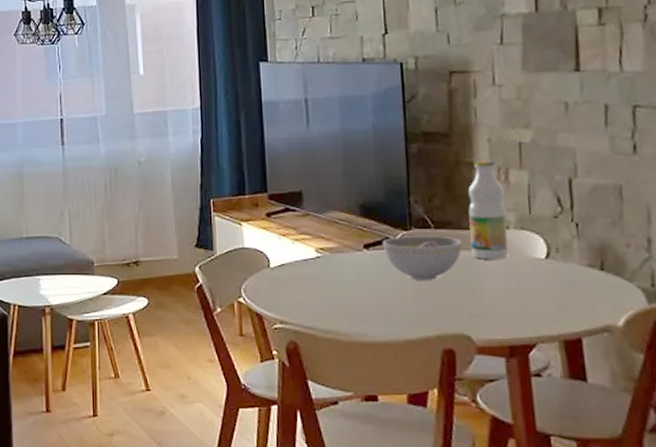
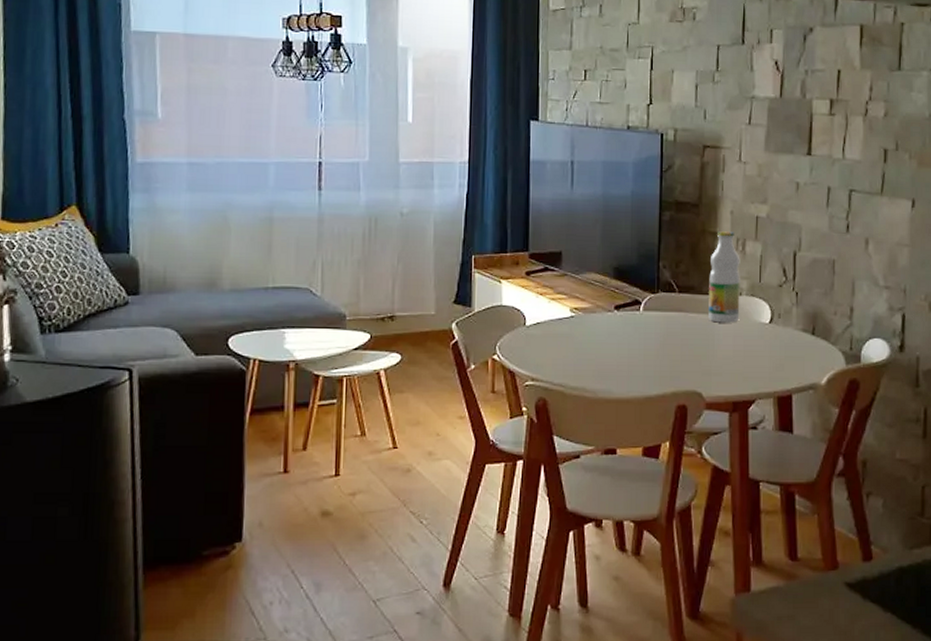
bowl: present [382,236,462,280] -> none [631,299,701,341]

